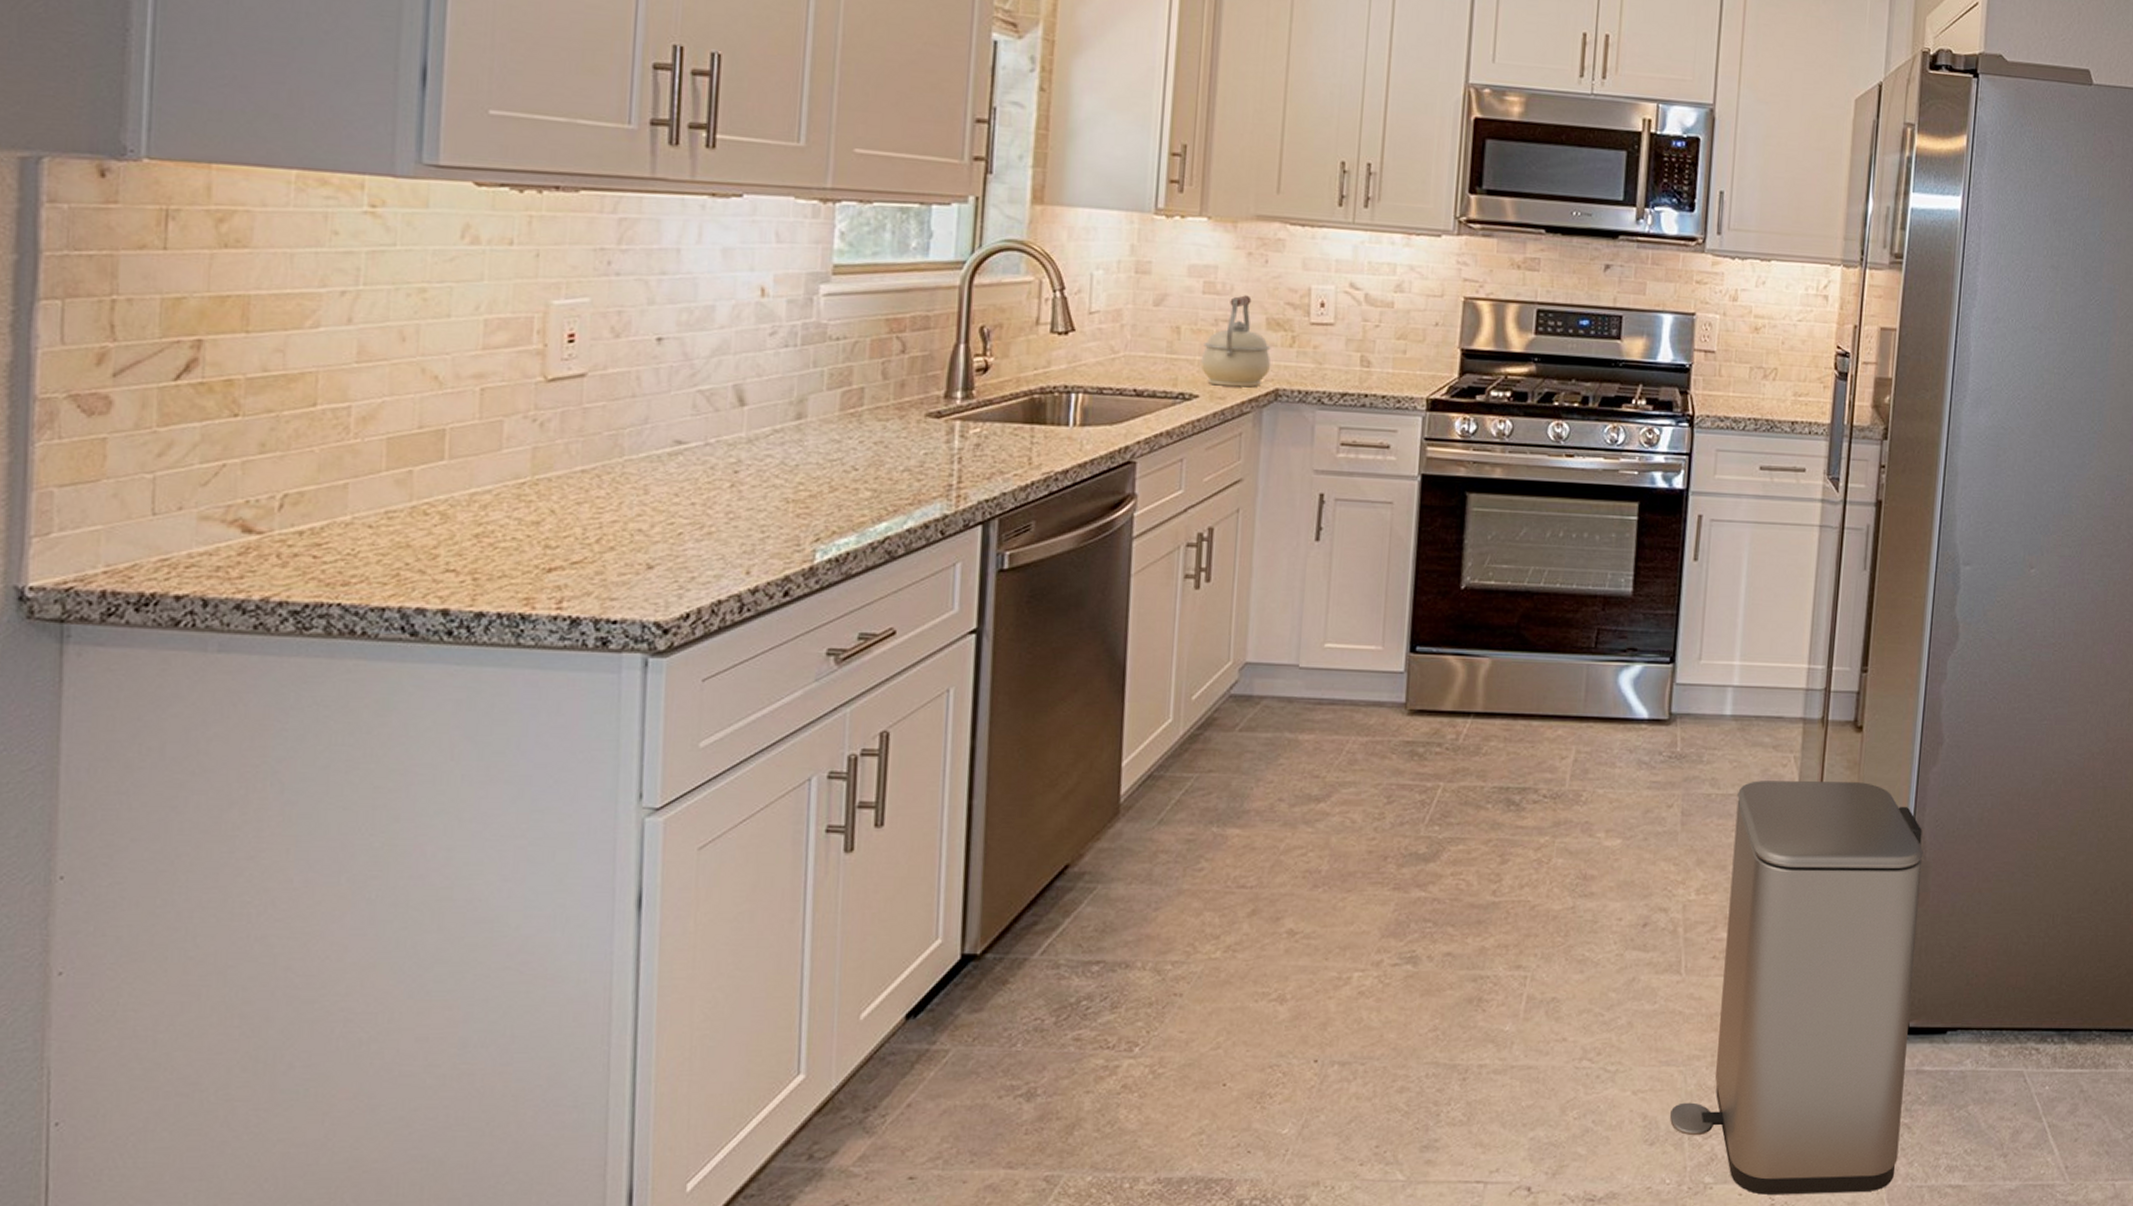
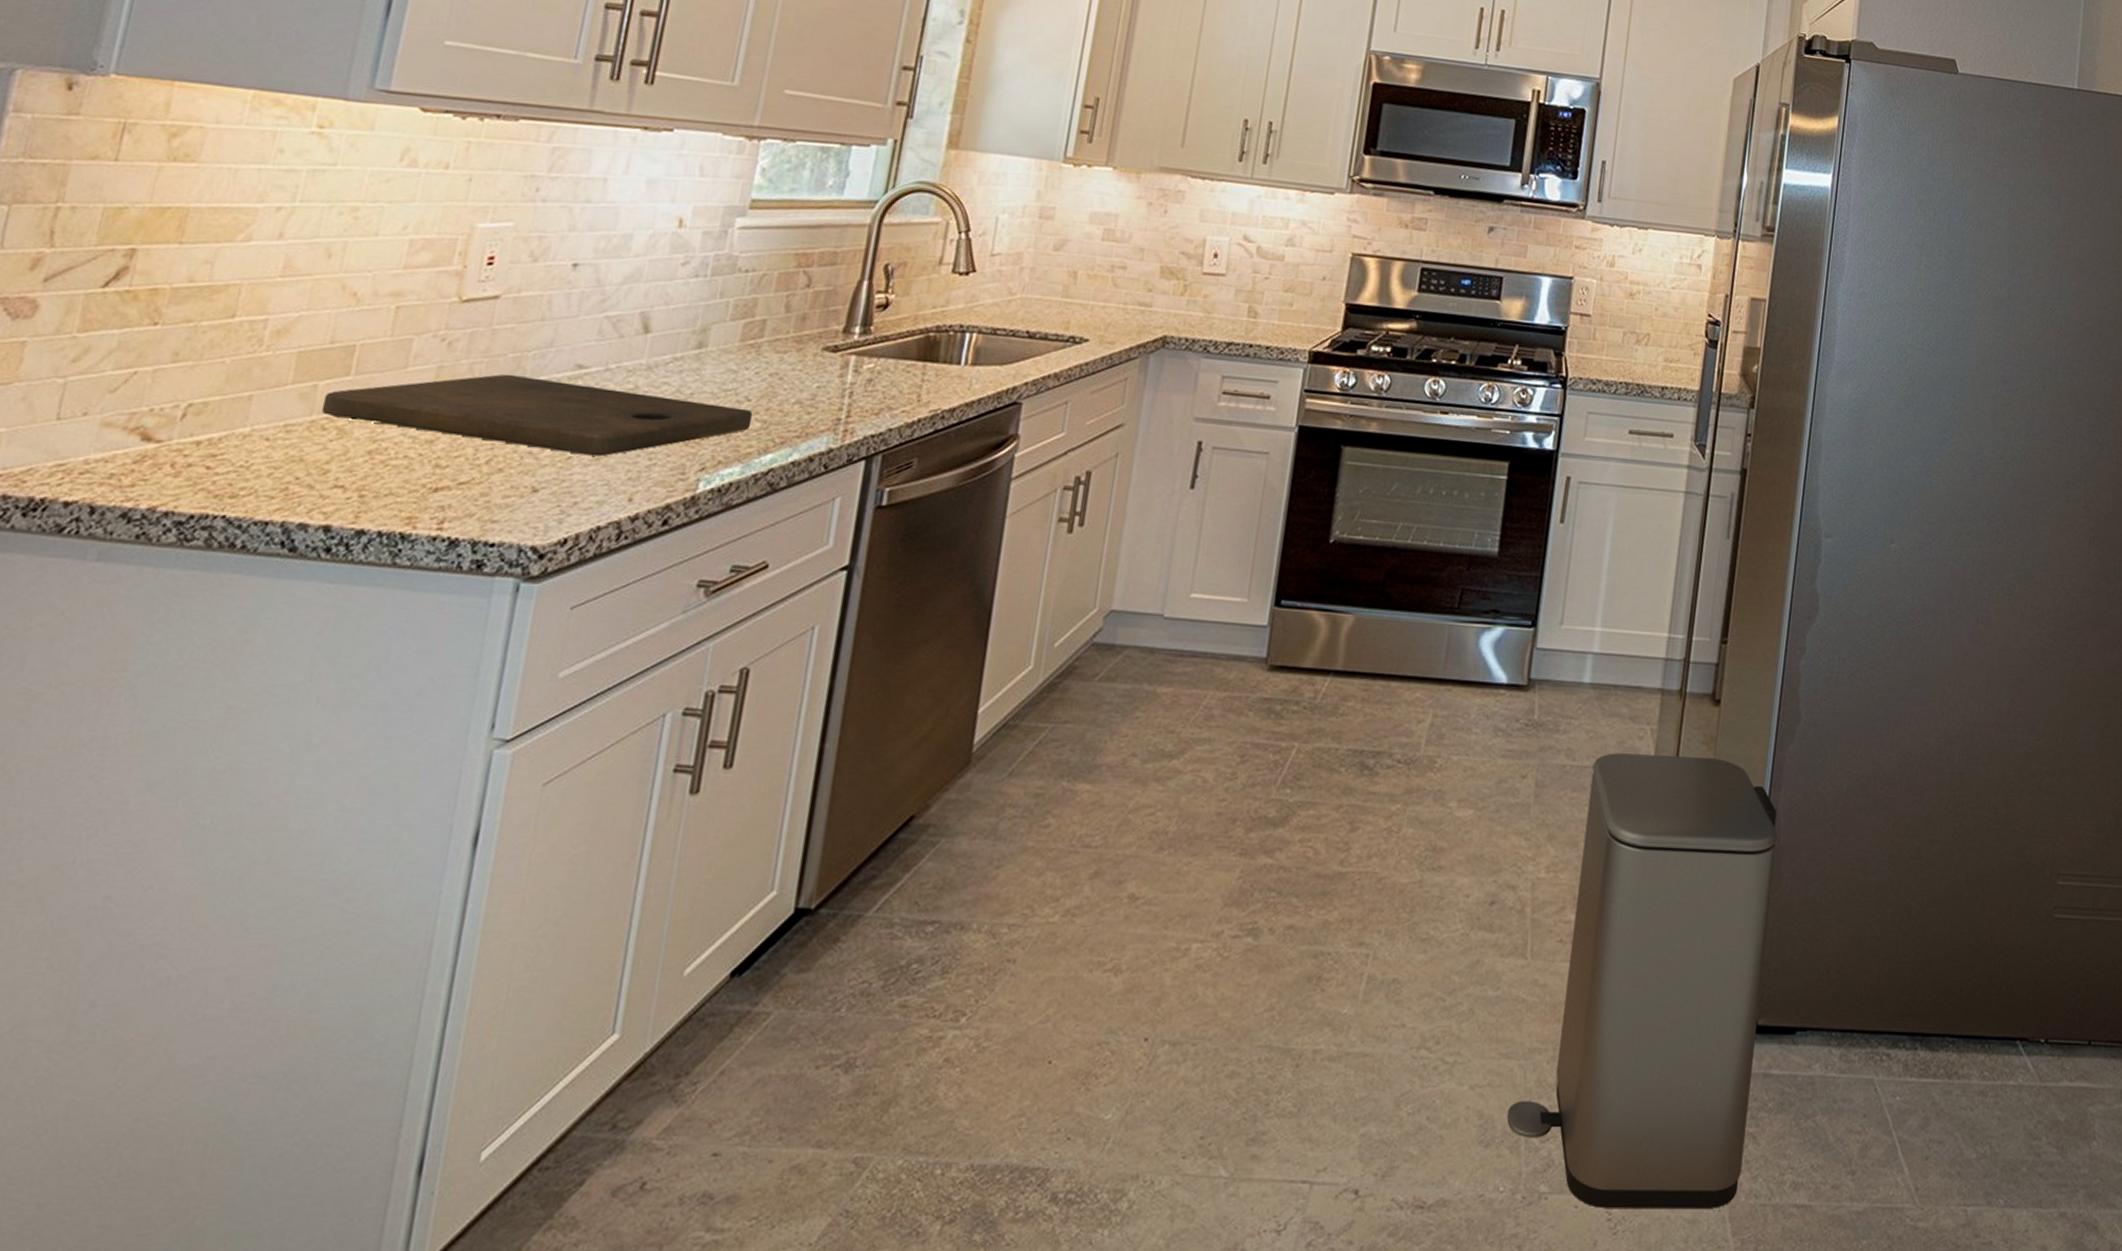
cutting board: none [420,452,862,531] -> present [321,374,753,457]
kettle: present [1200,295,1272,388] -> none [1093,243,1163,334]

